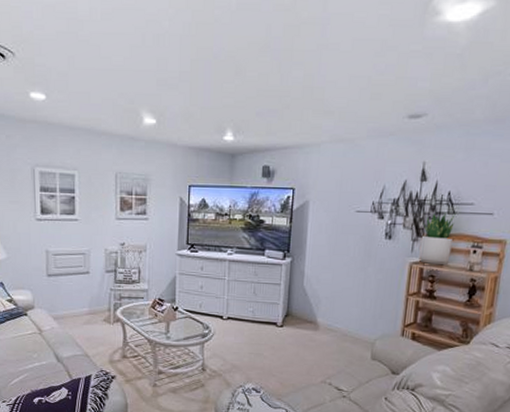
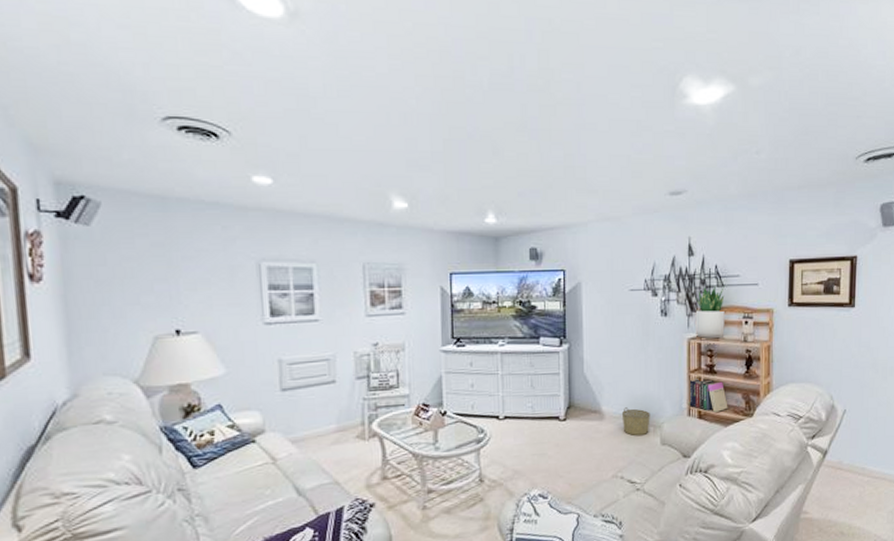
basket: none [335,321,364,349] -> present [621,407,650,436]
books: none [402,301,444,336] -> present [688,377,728,412]

